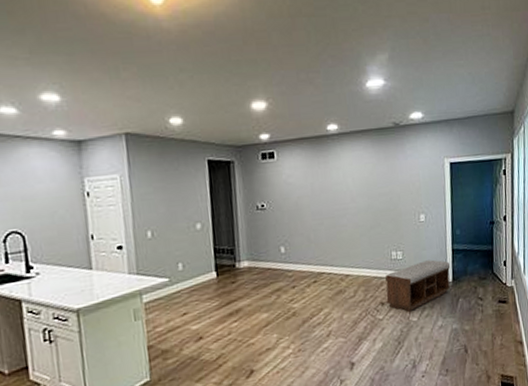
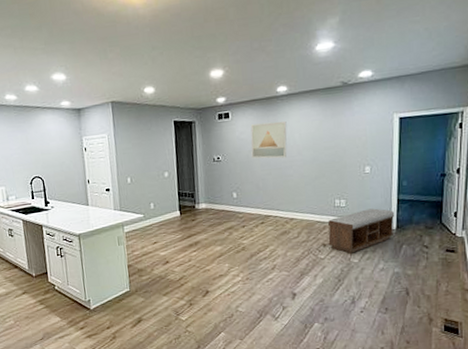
wall art: none [298,163,340,207] -> present [250,120,287,159]

